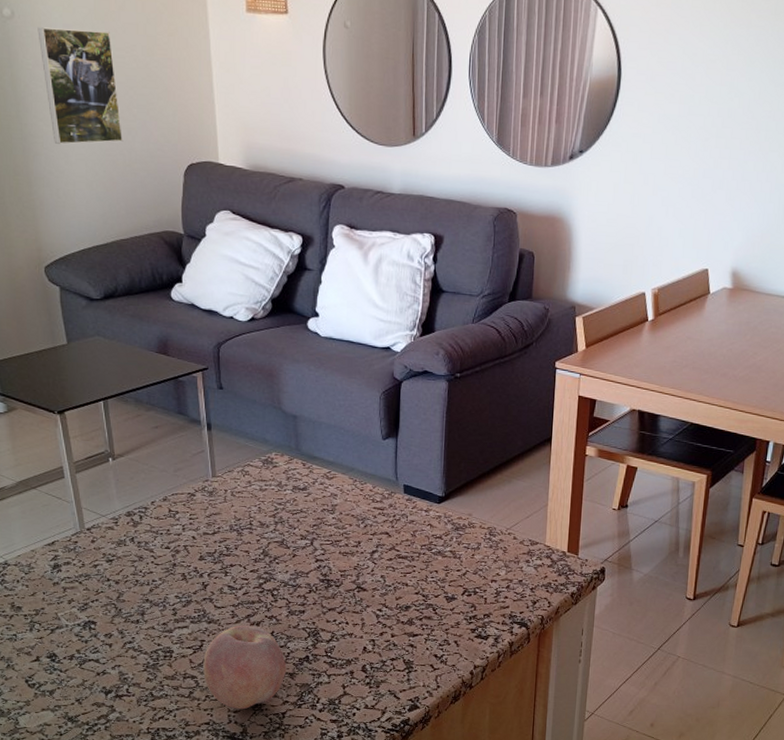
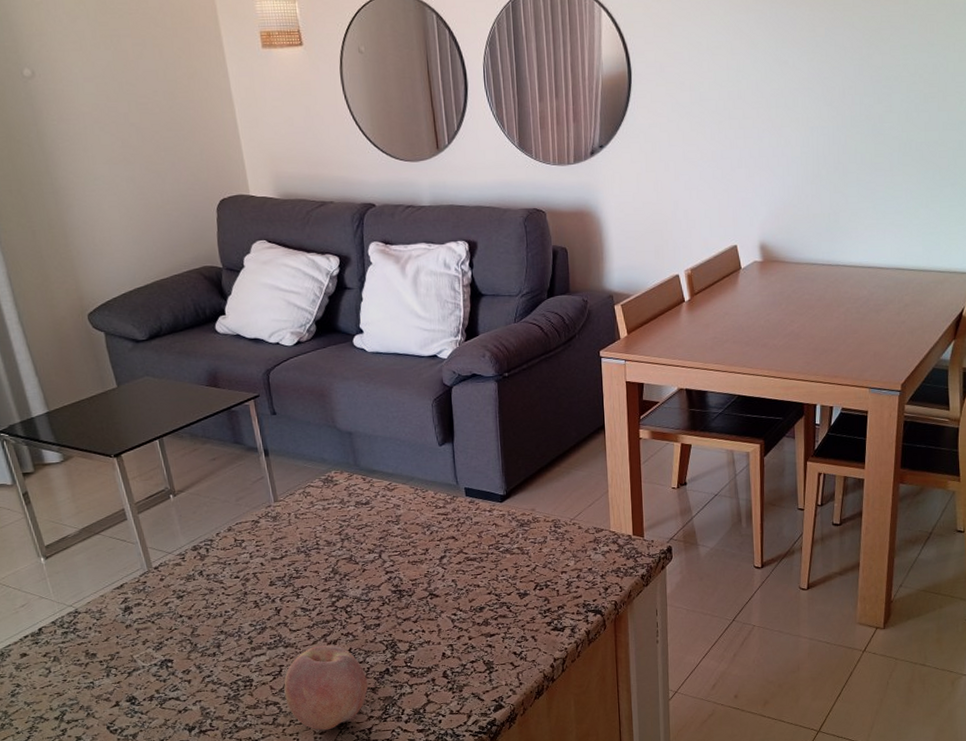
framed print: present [37,27,124,145] -> none [59,80,154,194]

